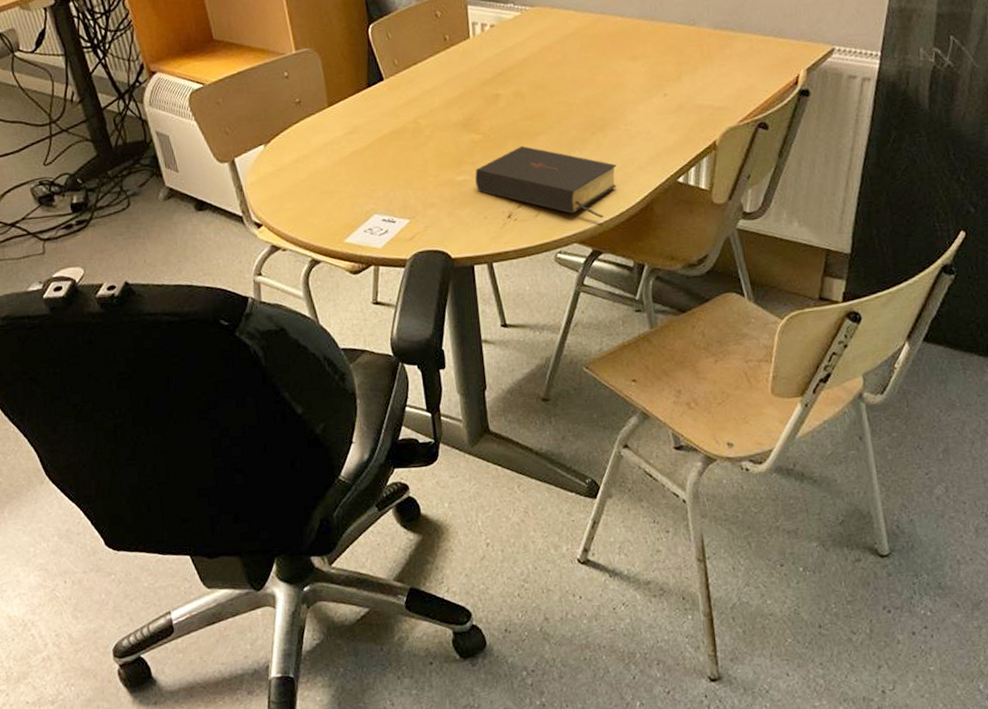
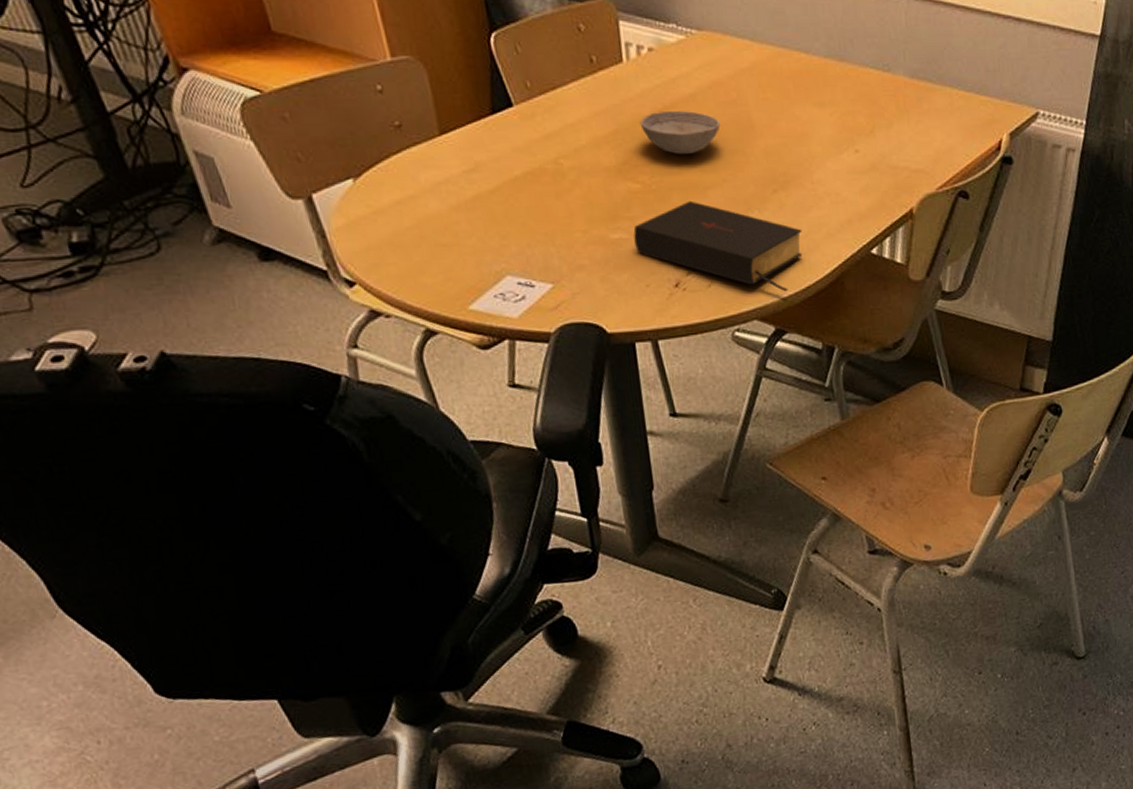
bowl: none [482,72,548,109] -> present [639,110,721,154]

